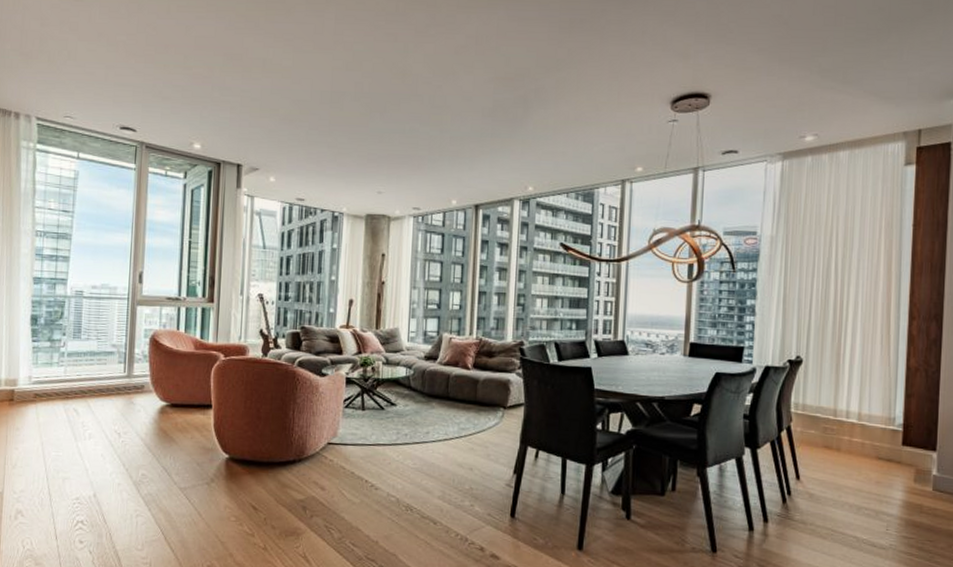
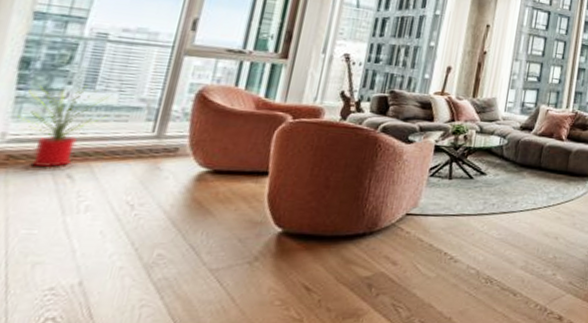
house plant: none [36,336,93,403] -> present [17,85,113,167]

